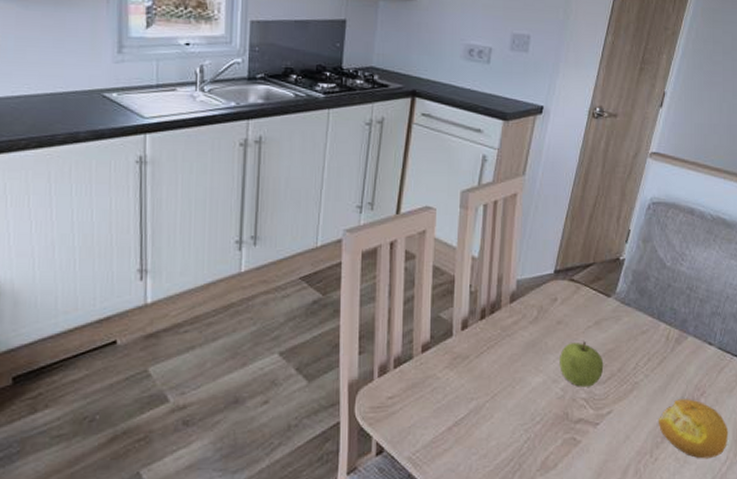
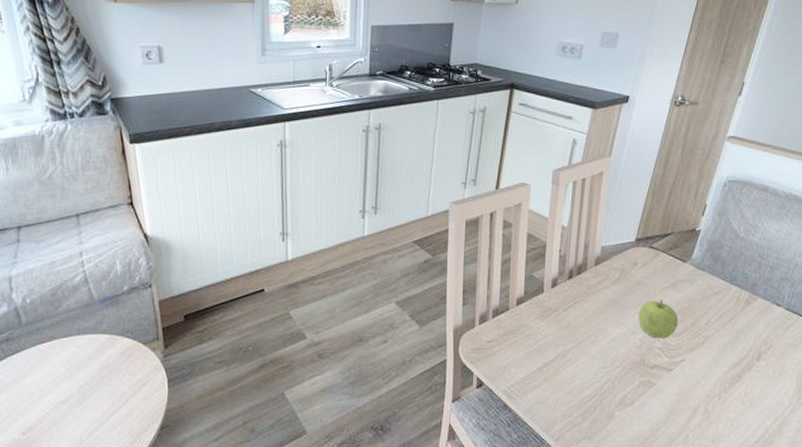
fruit: present [659,399,729,459] -> none [727,352,793,403]

